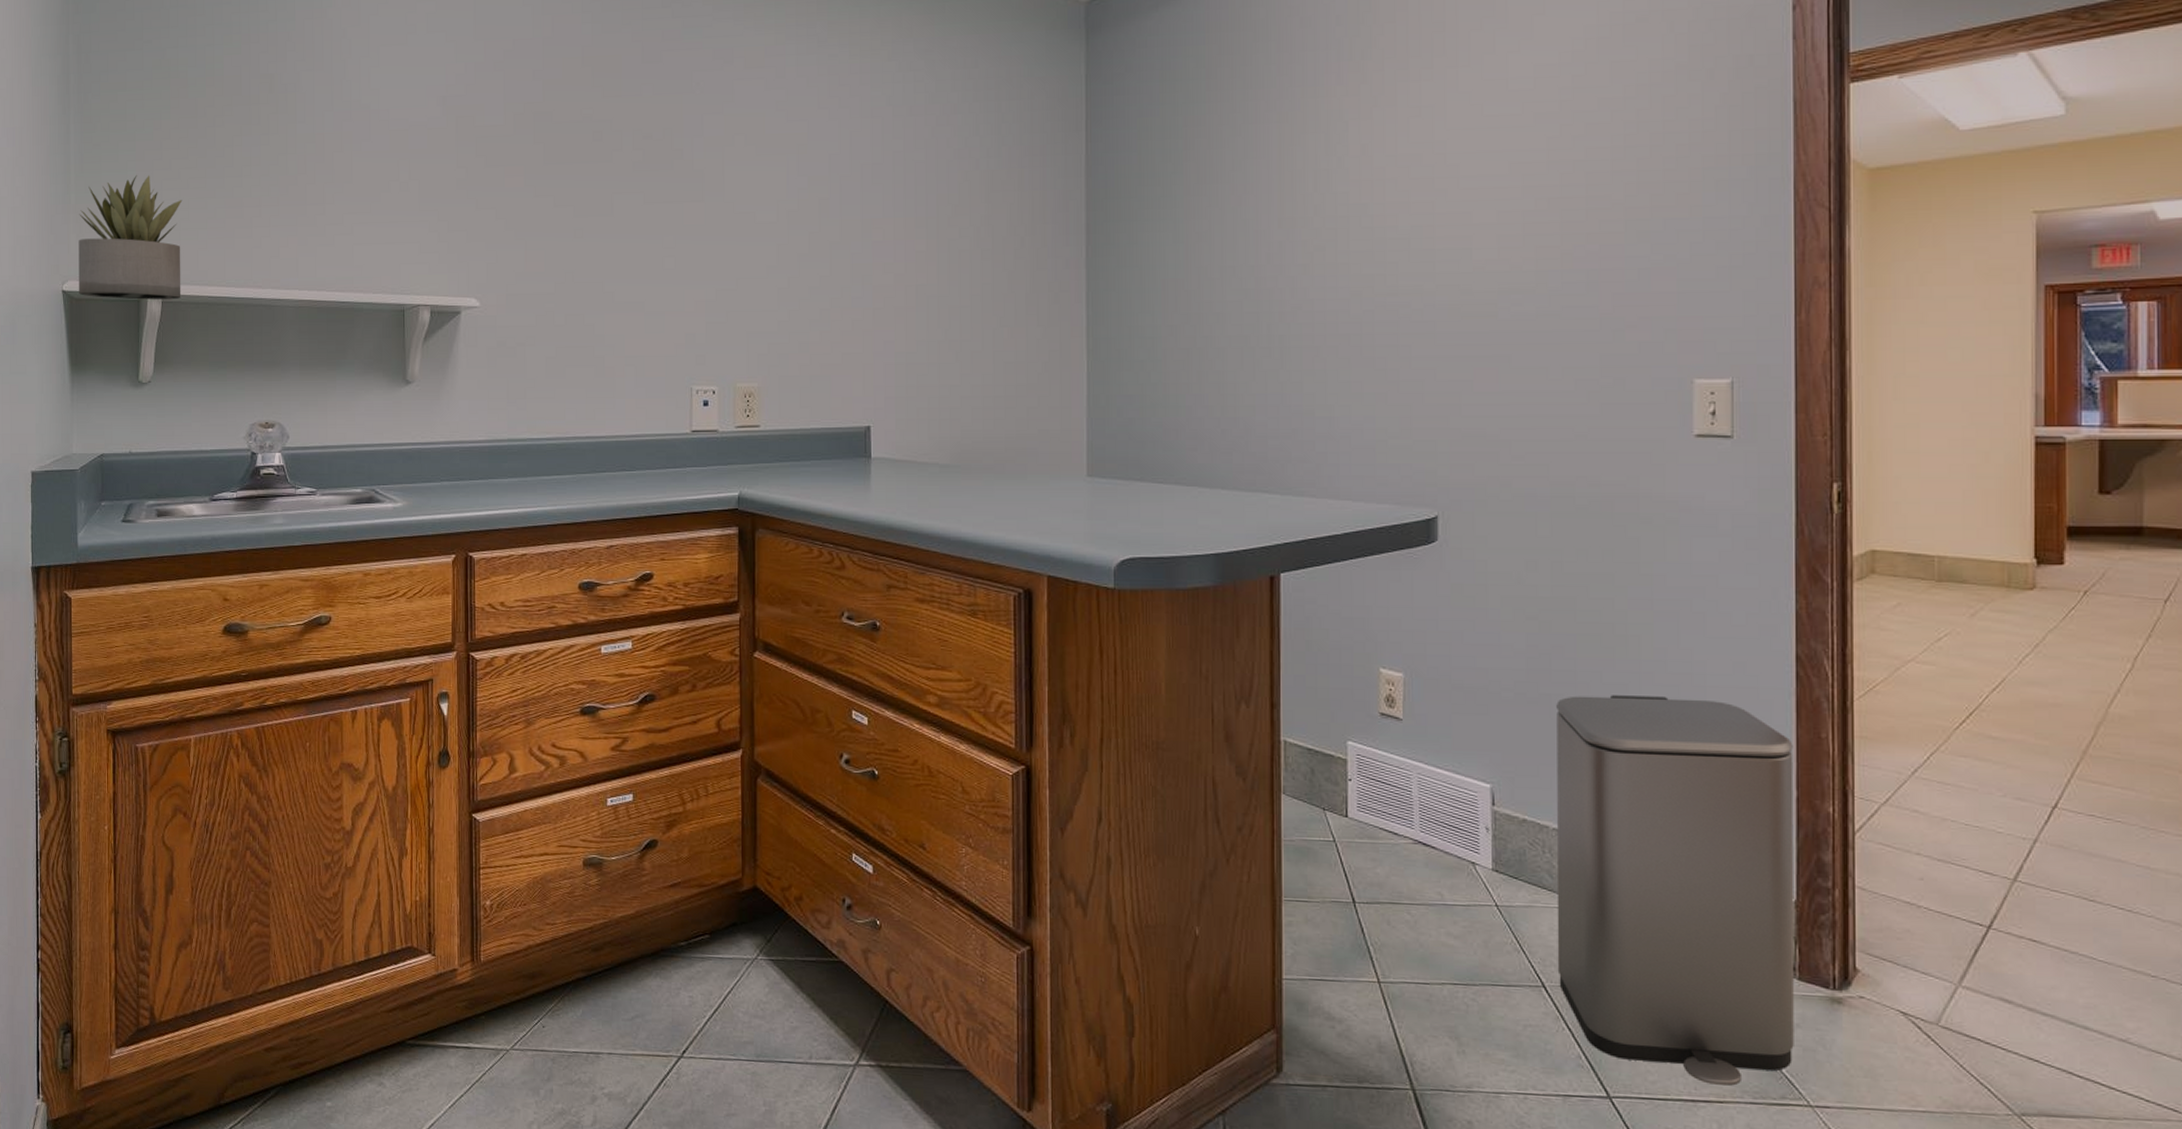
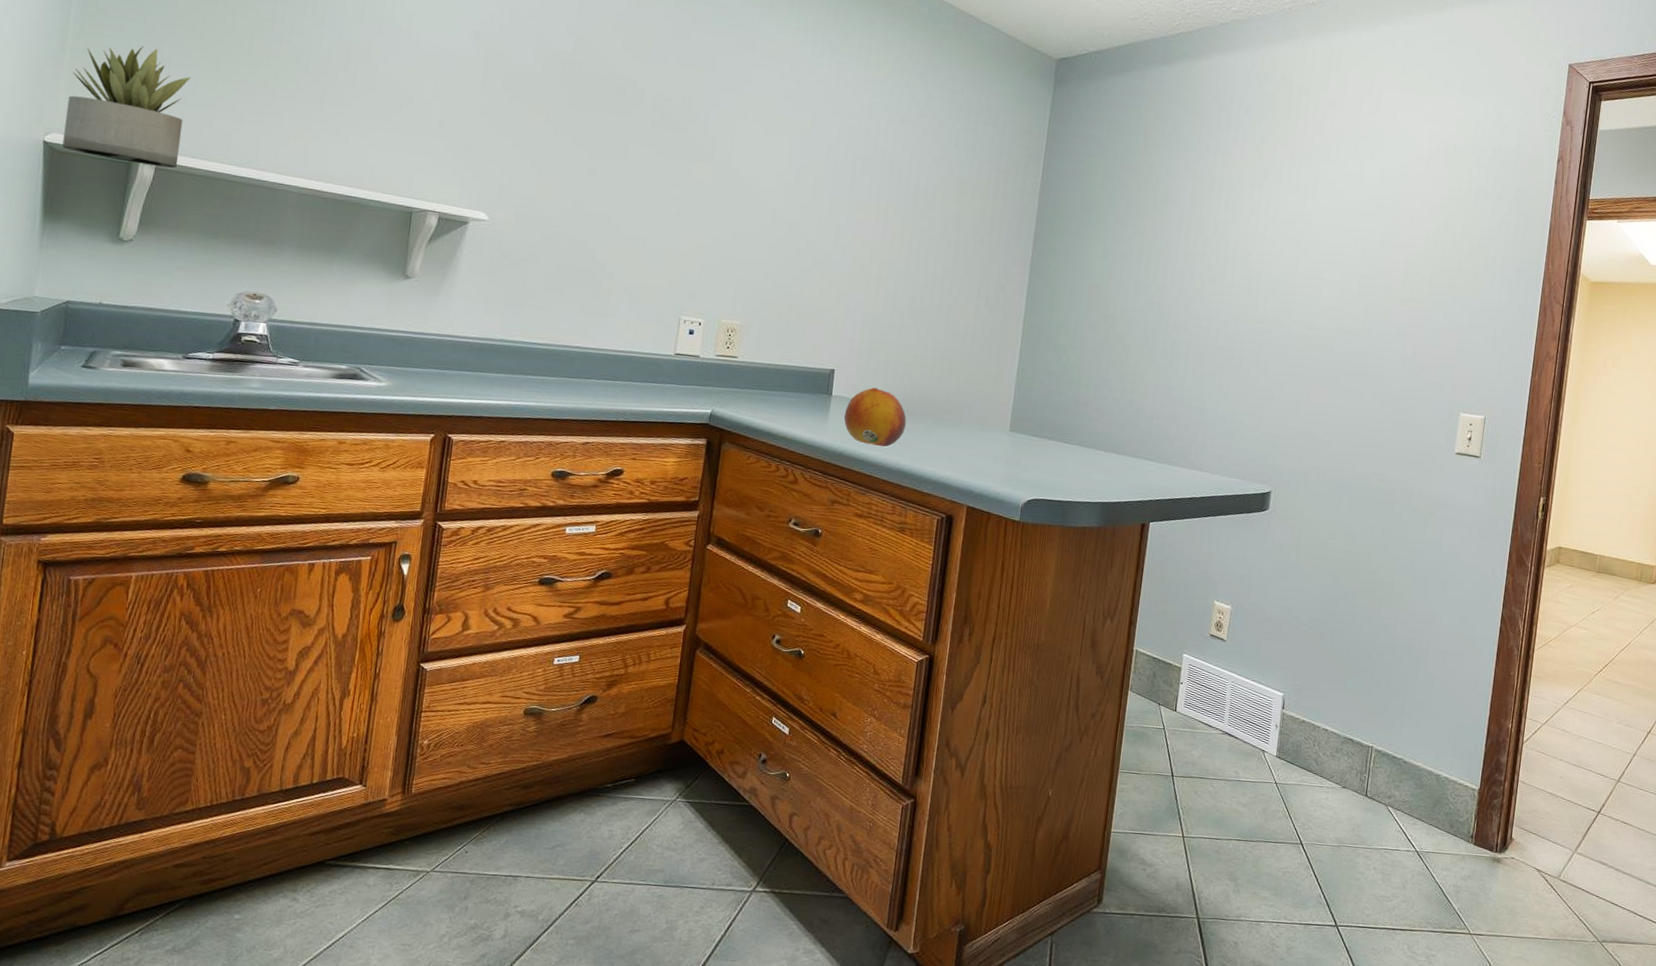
fruit: none [888,442,961,514] -> present [843,387,906,448]
pedal bin: present [1556,695,1794,1086] -> none [1312,632,1492,919]

